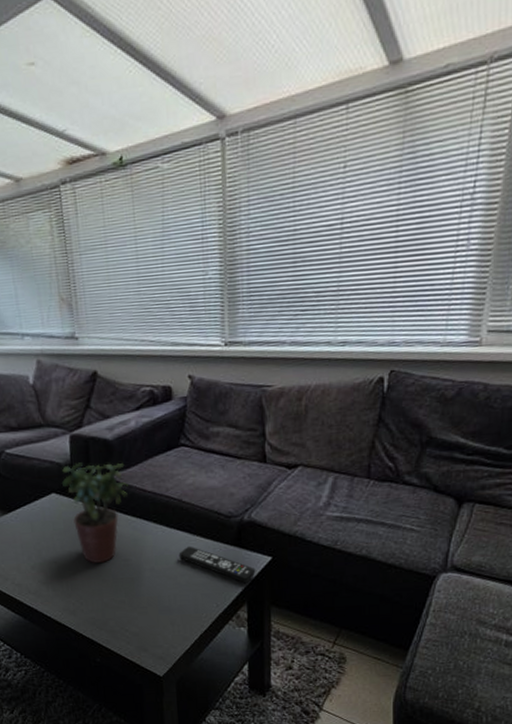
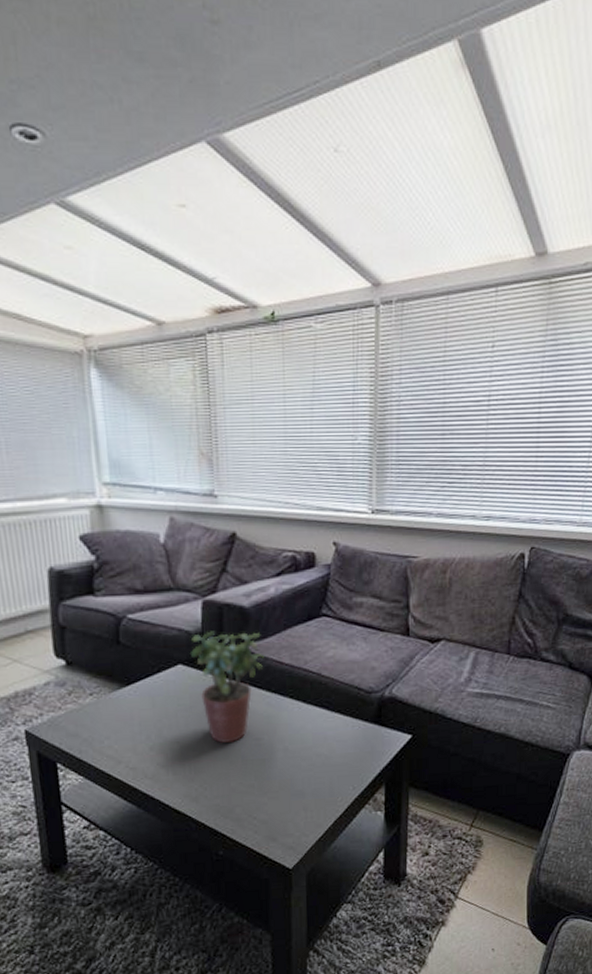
remote control: present [178,546,256,584] -> none [315,723,395,764]

